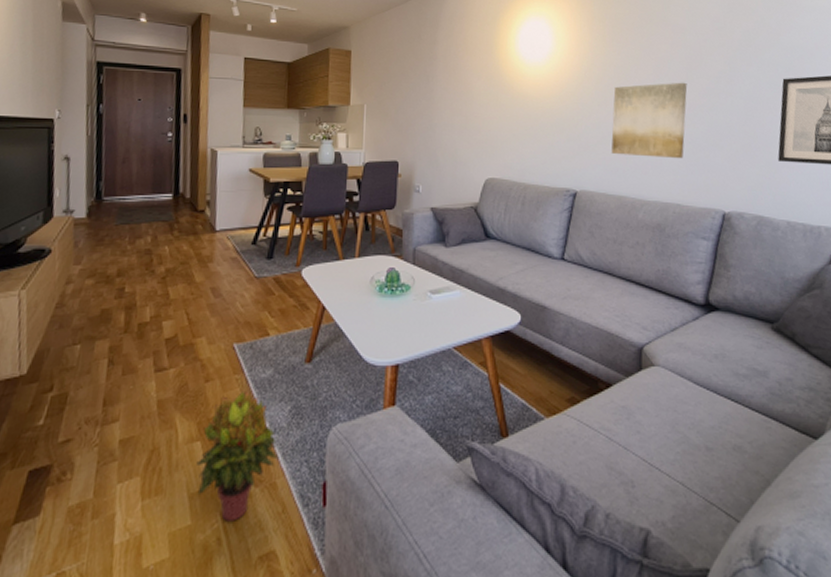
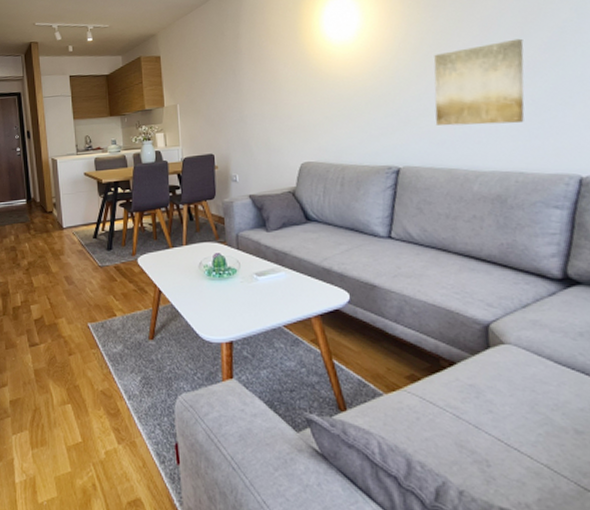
potted plant: present [196,390,279,522] -> none [70,363,136,471]

